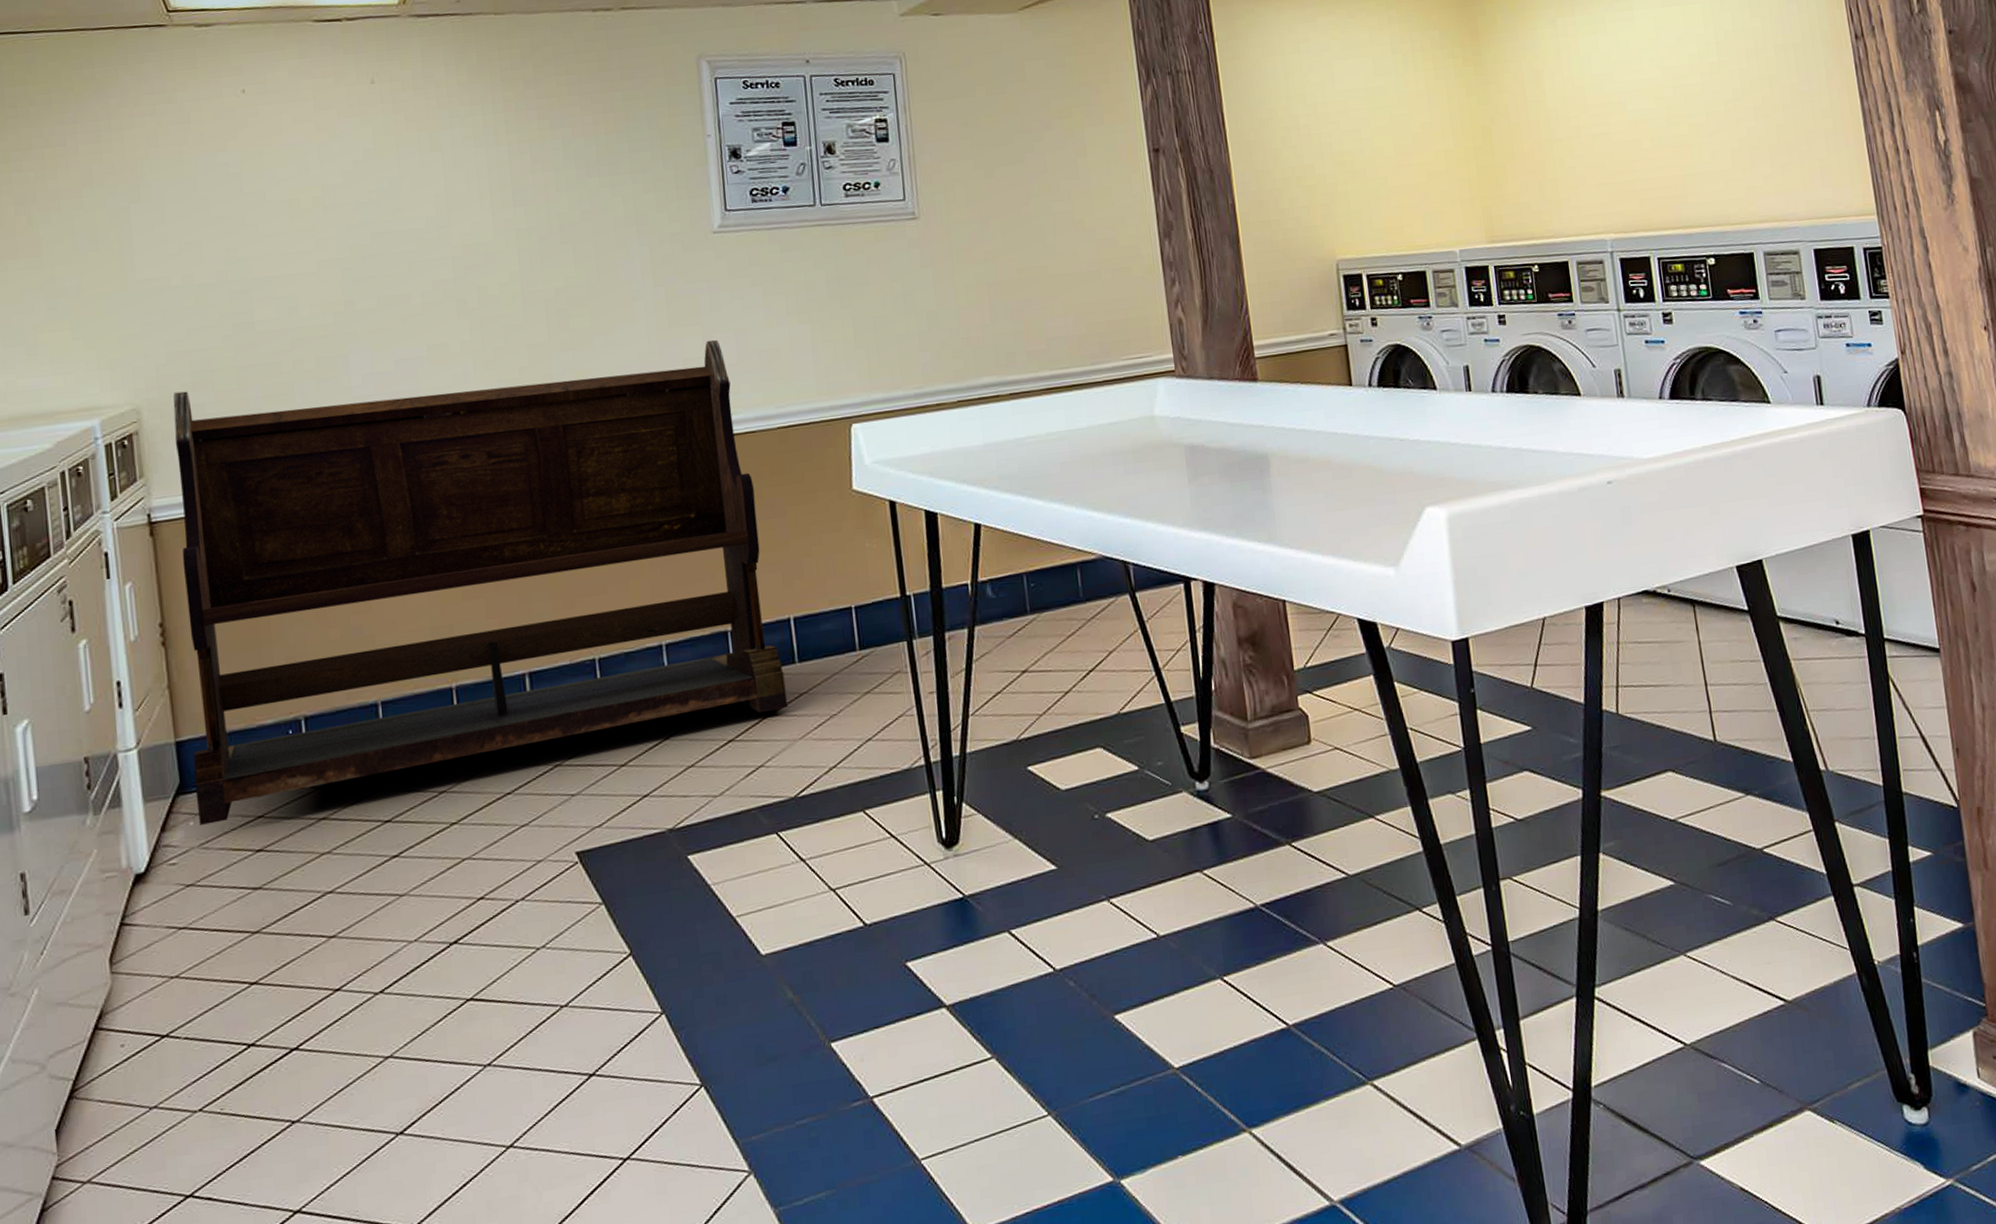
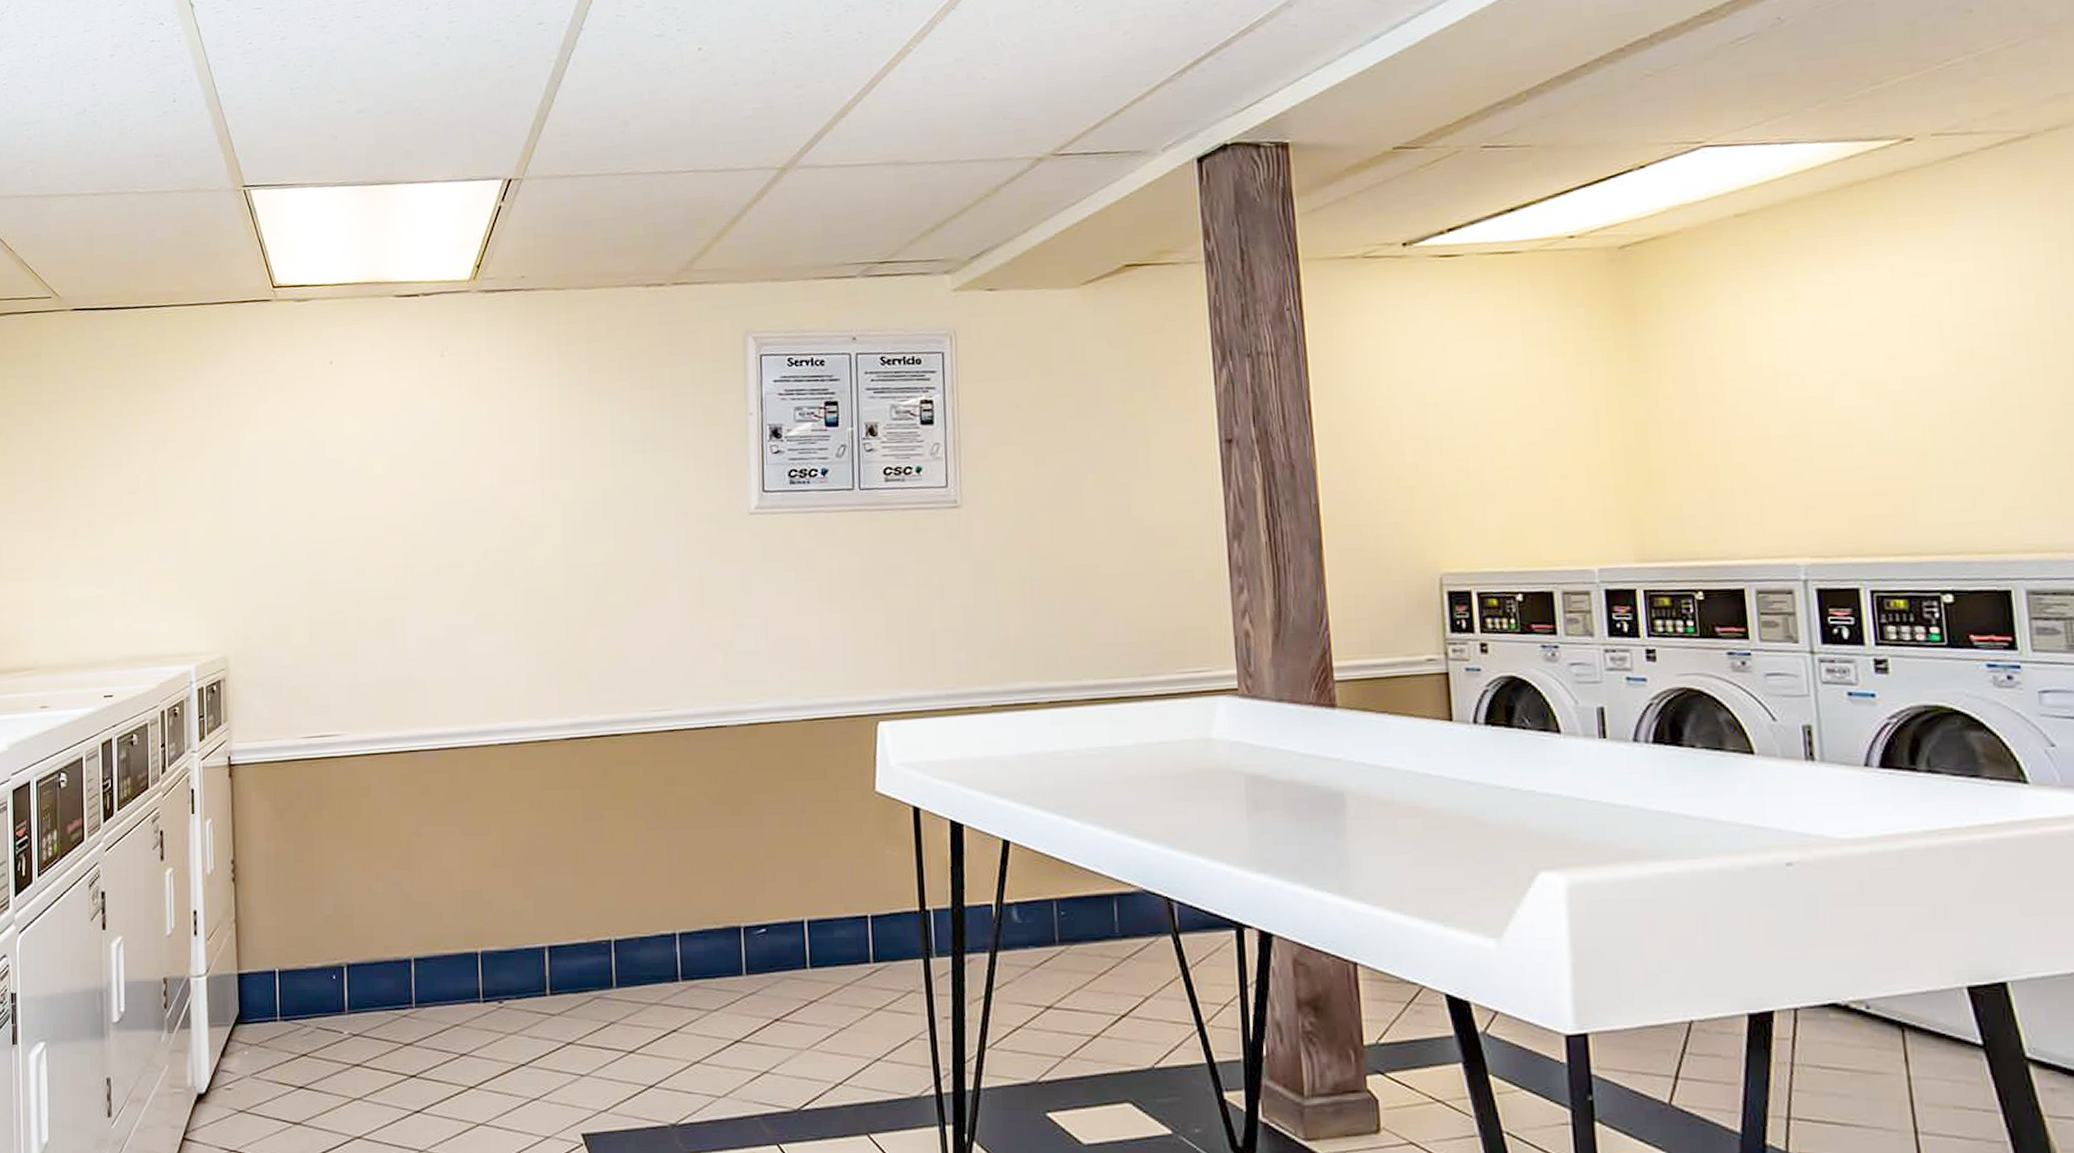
bench: present [173,339,788,825] -> none [251,624,796,1056]

